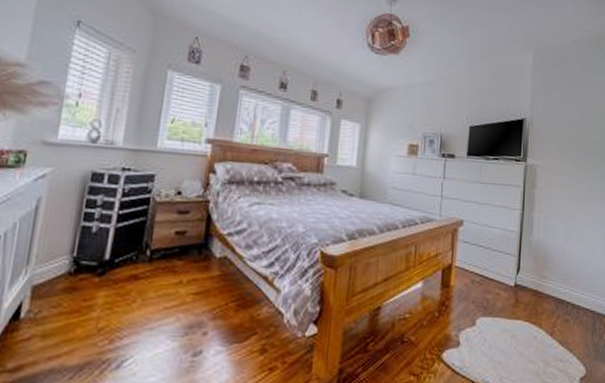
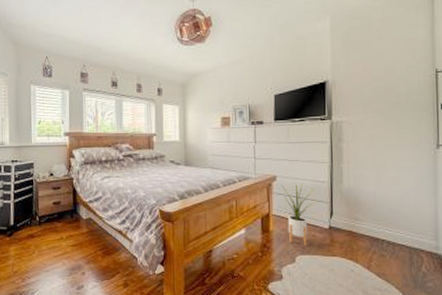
house plant: none [463,231,505,305] -> present [279,183,318,245]

